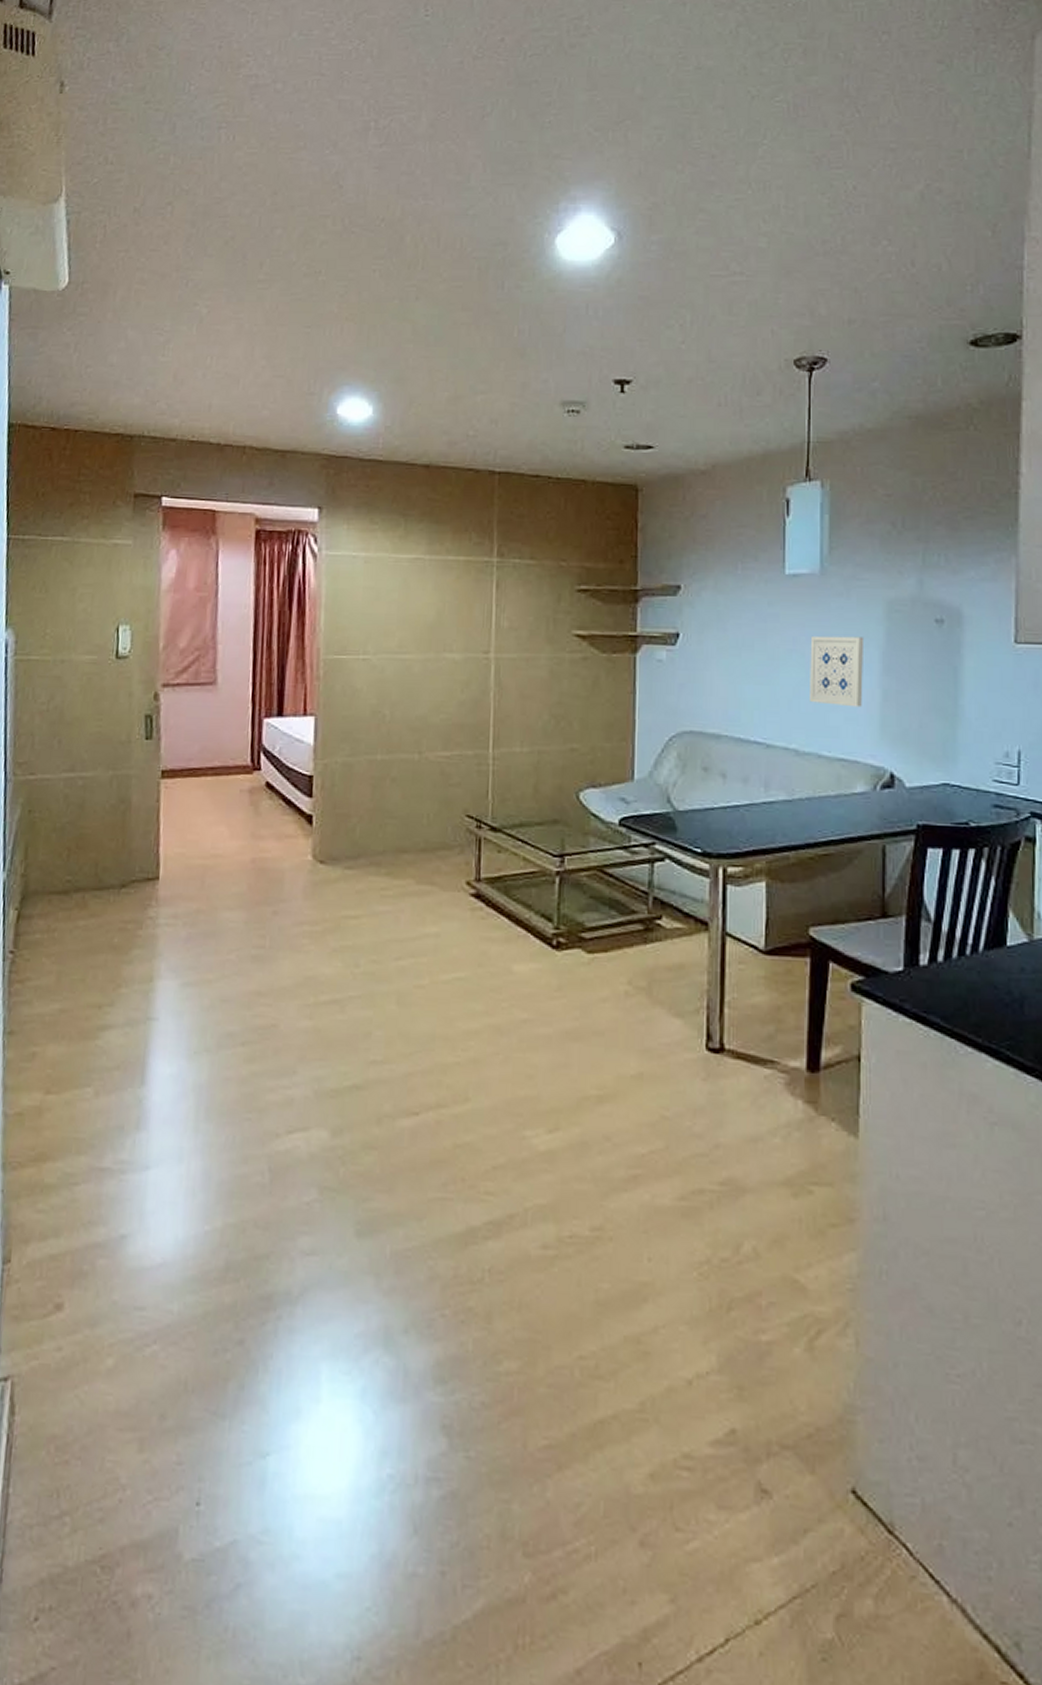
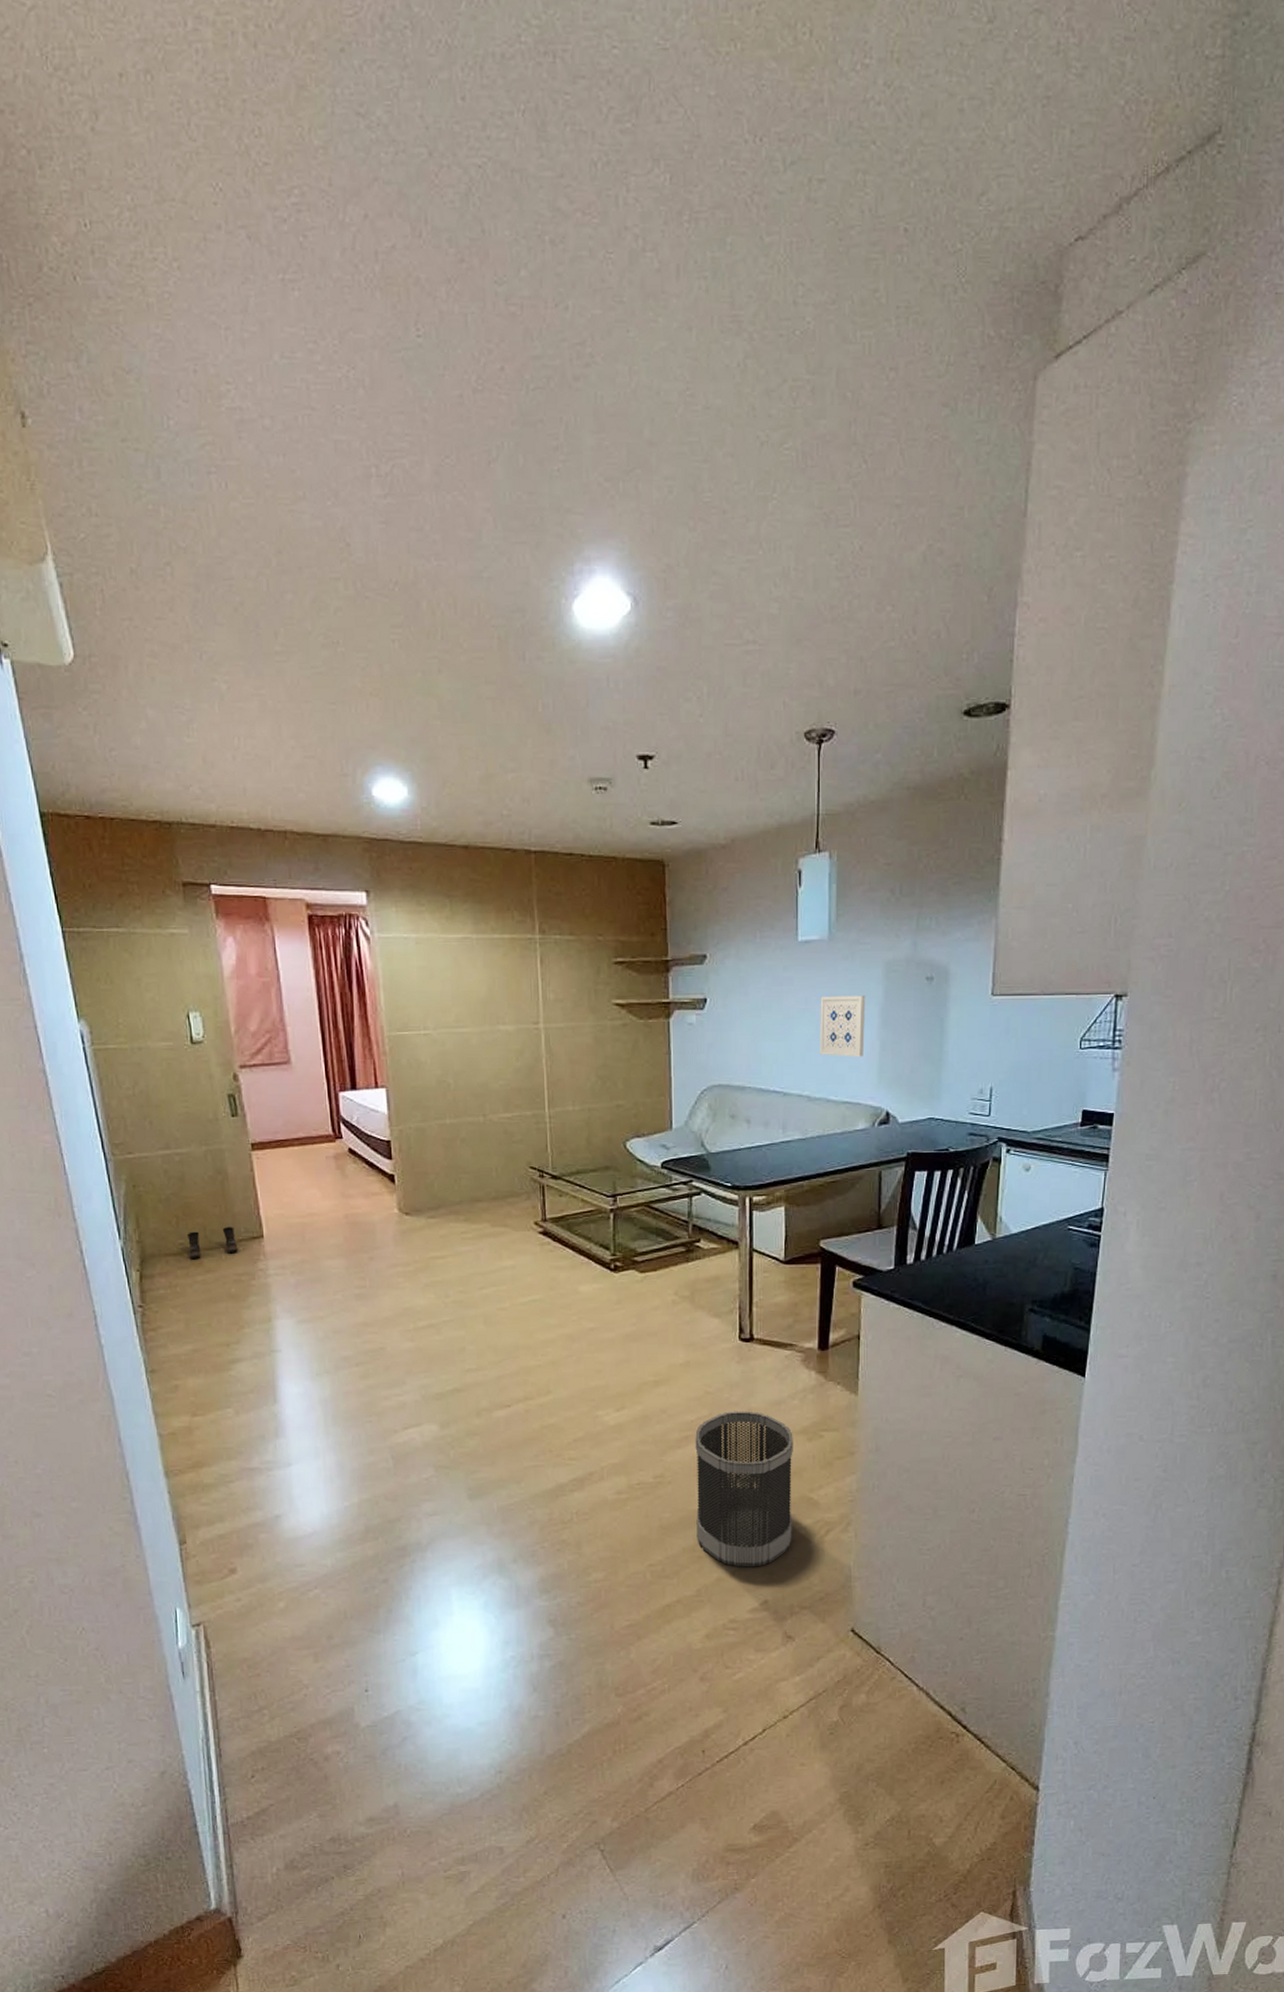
boots: none [74,864,130,899] -> present [186,1227,238,1259]
wastebasket: none [643,1145,773,1376] -> present [695,1411,793,1567]

